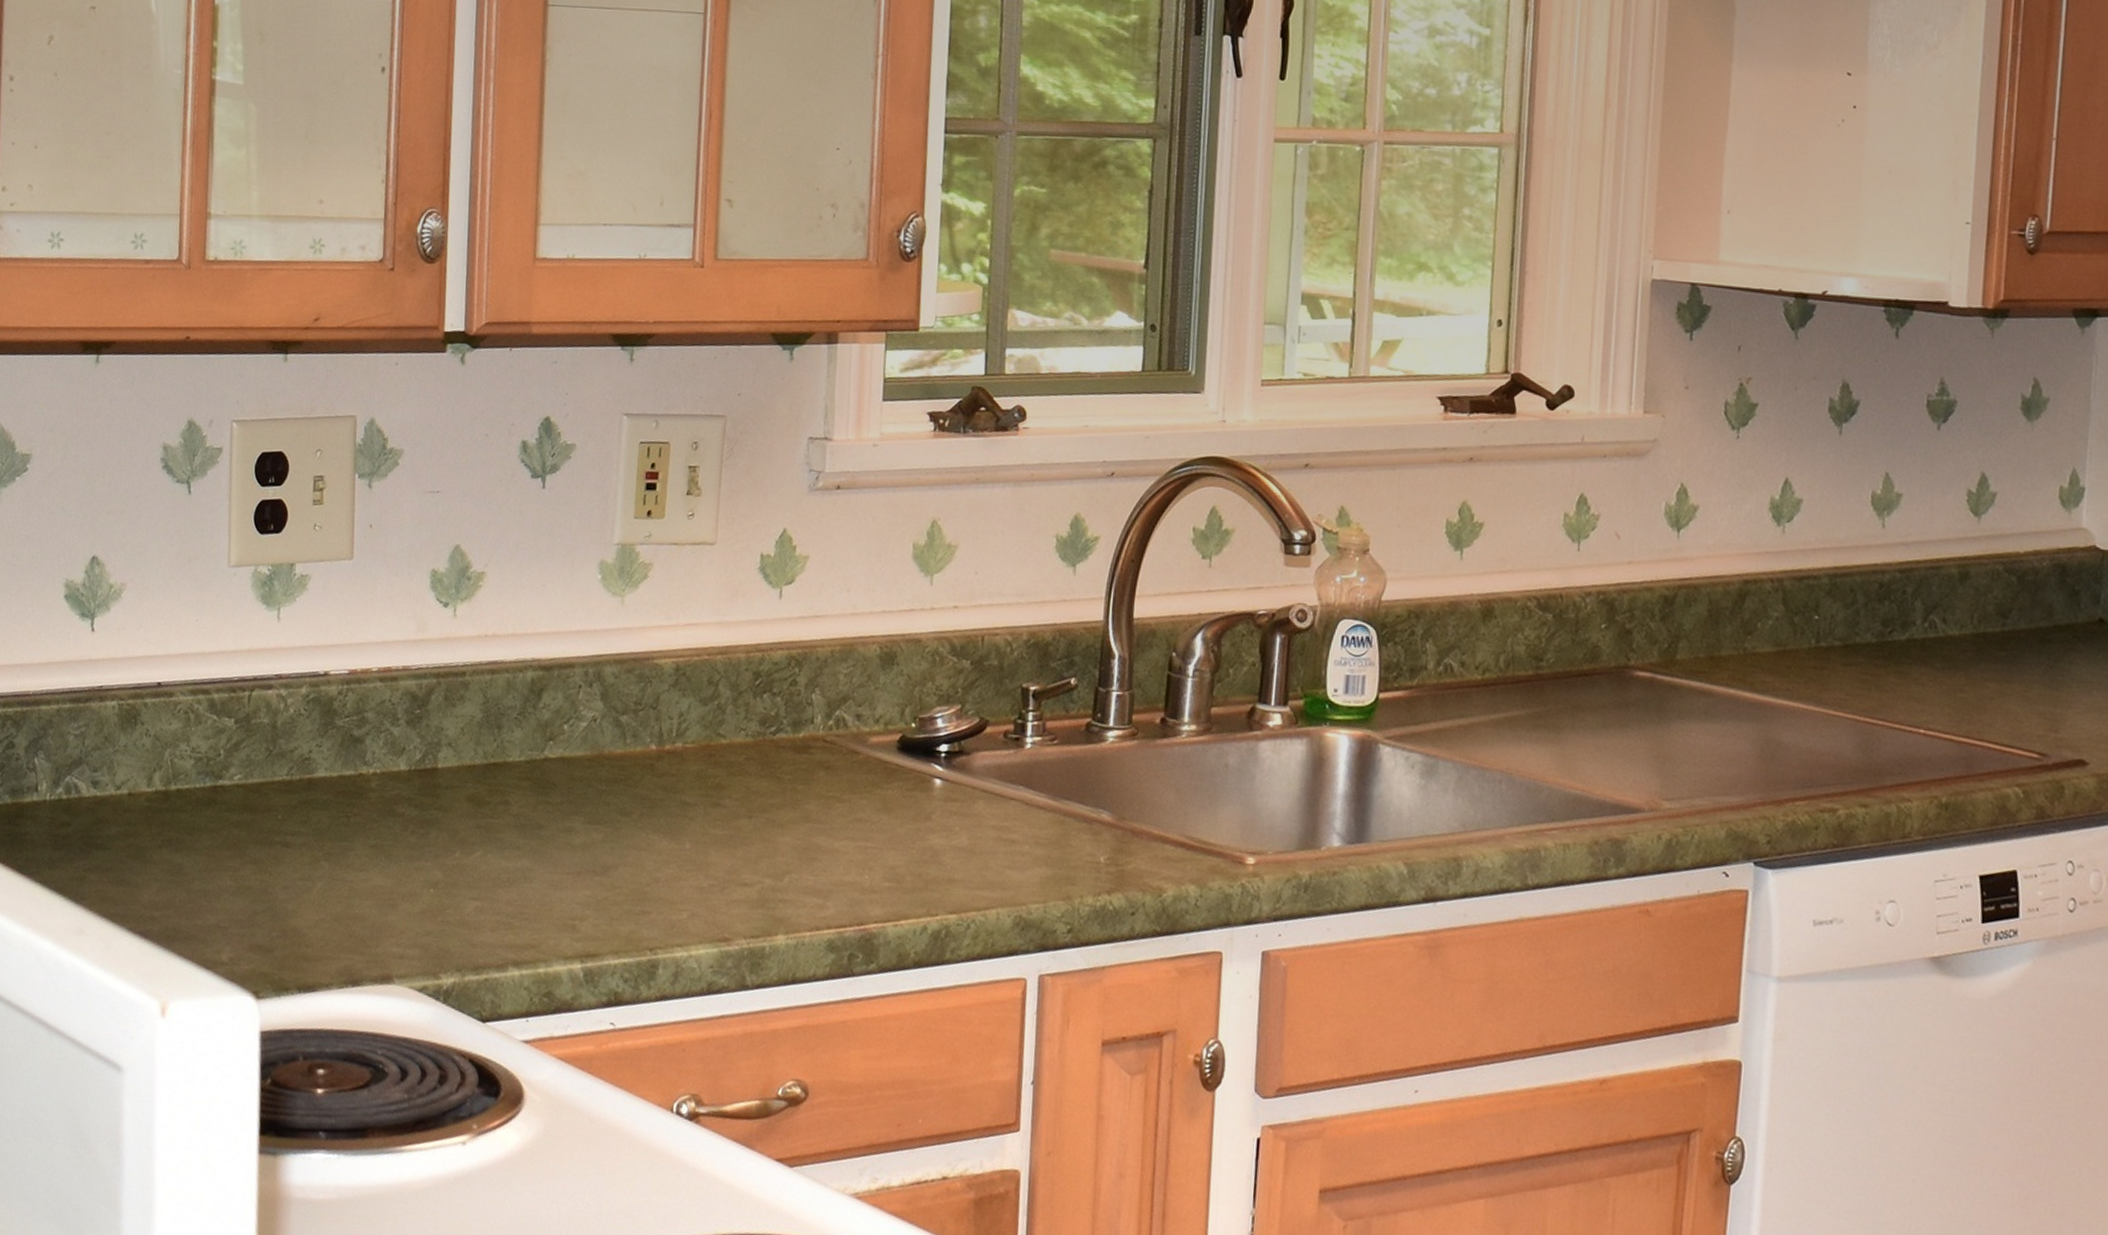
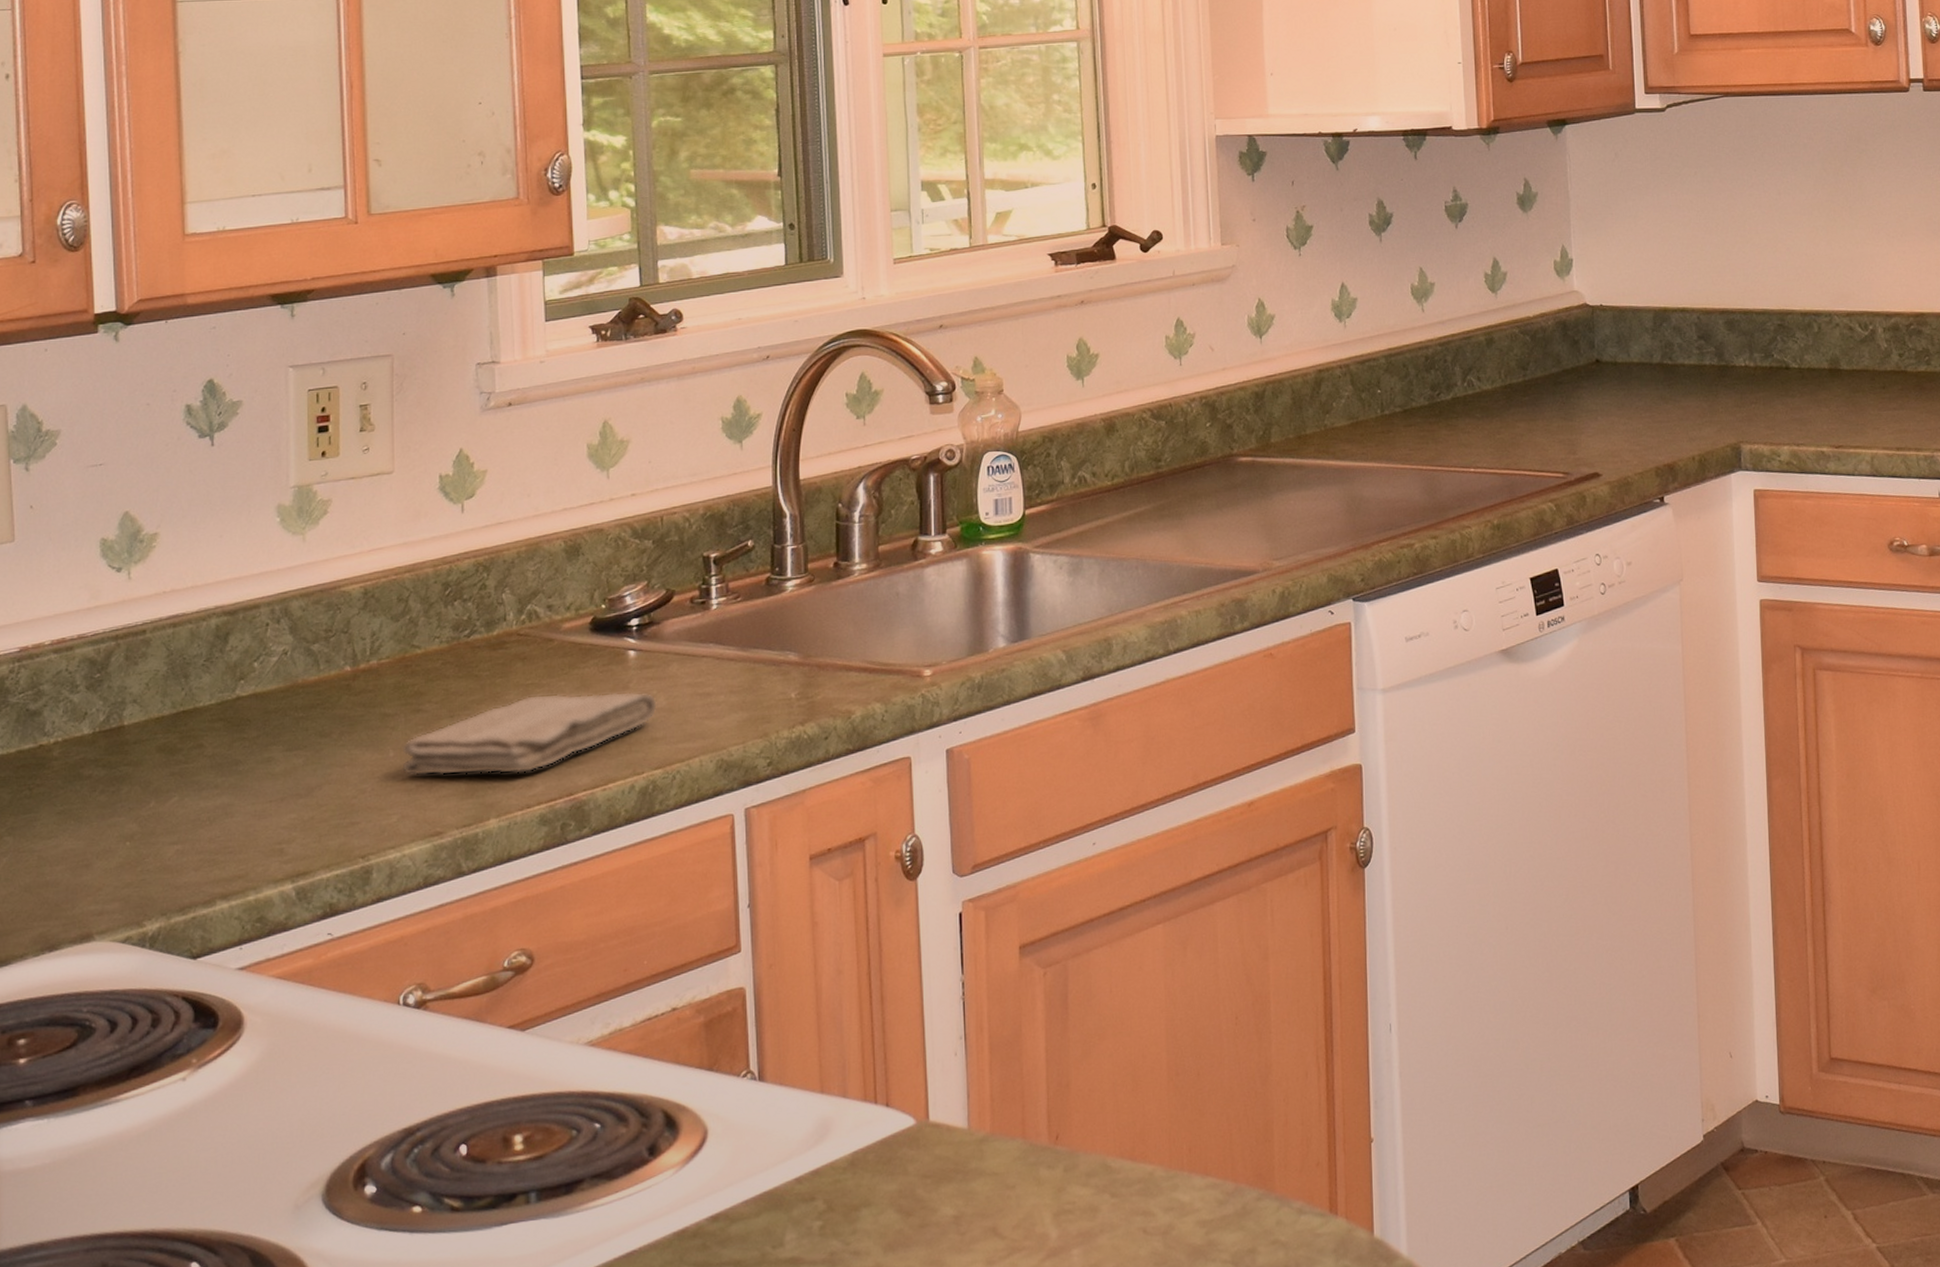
washcloth: none [696,809,960,892] -> present [402,691,658,776]

